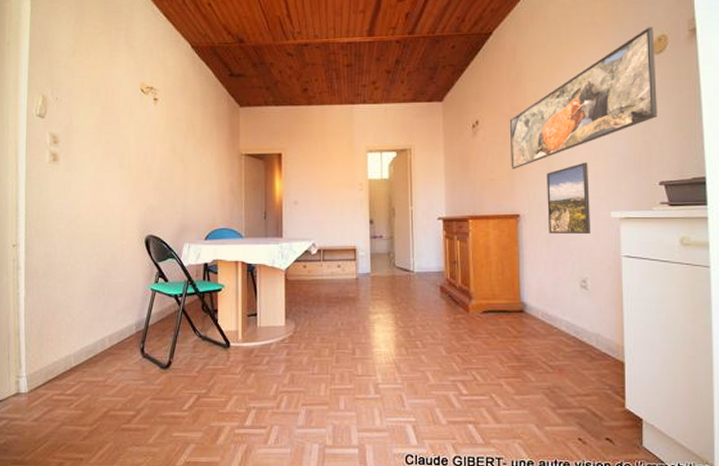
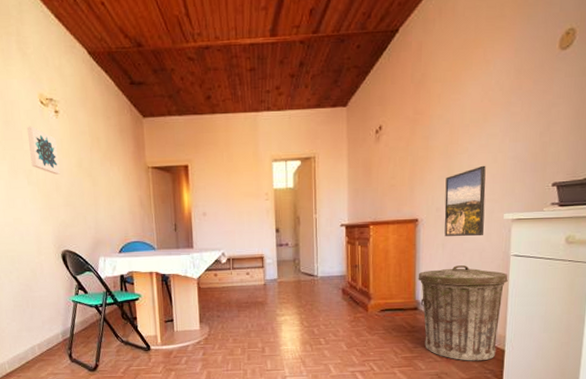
wall art: none [124,112,153,159] -> present [26,126,60,175]
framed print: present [509,27,658,170] -> none [412,19,563,175]
trash can: none [522,265,621,374] -> present [418,265,508,361]

